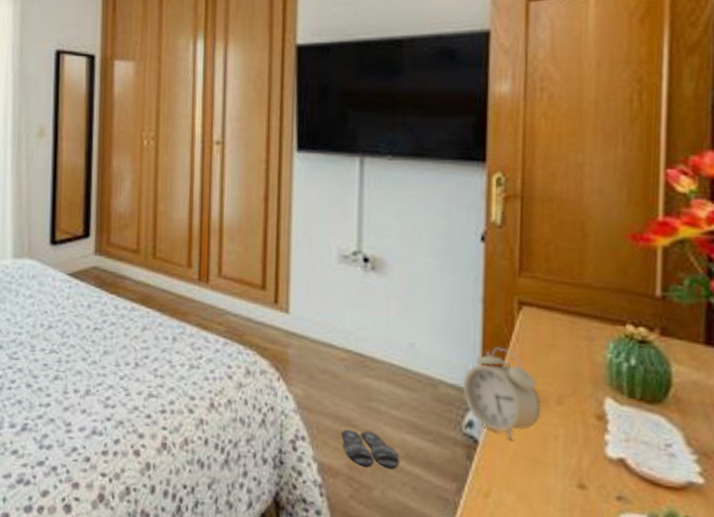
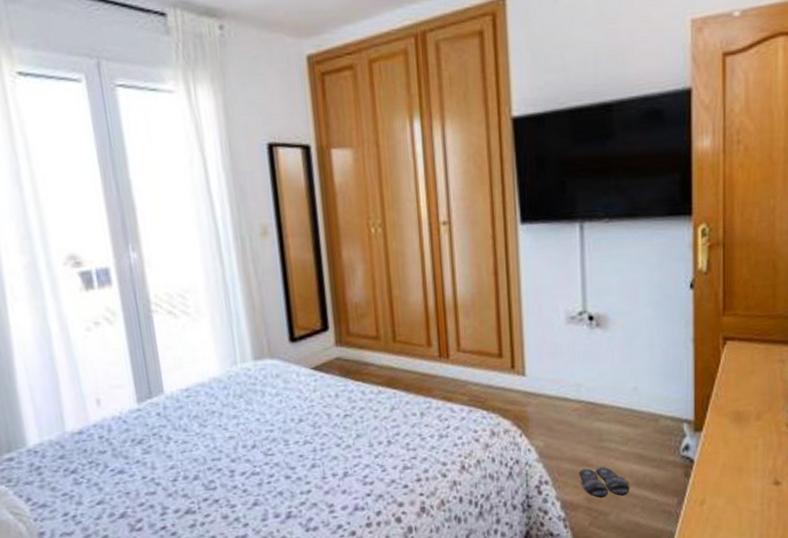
alarm clock: present [462,347,540,441] -> none [679,379,743,456]

